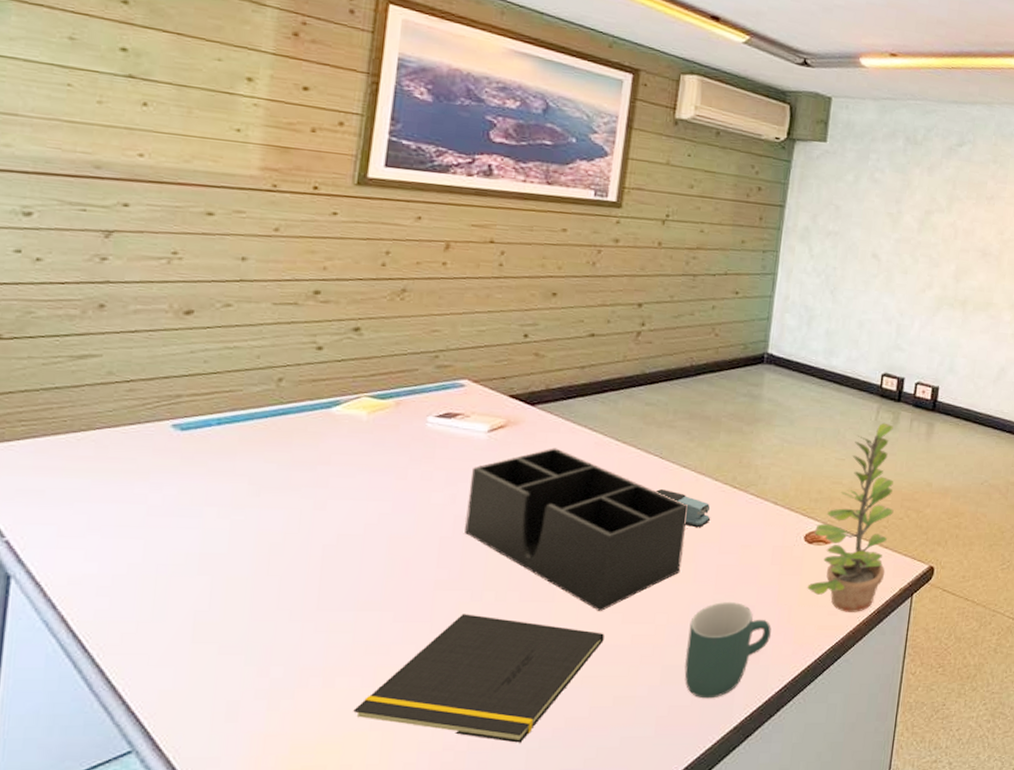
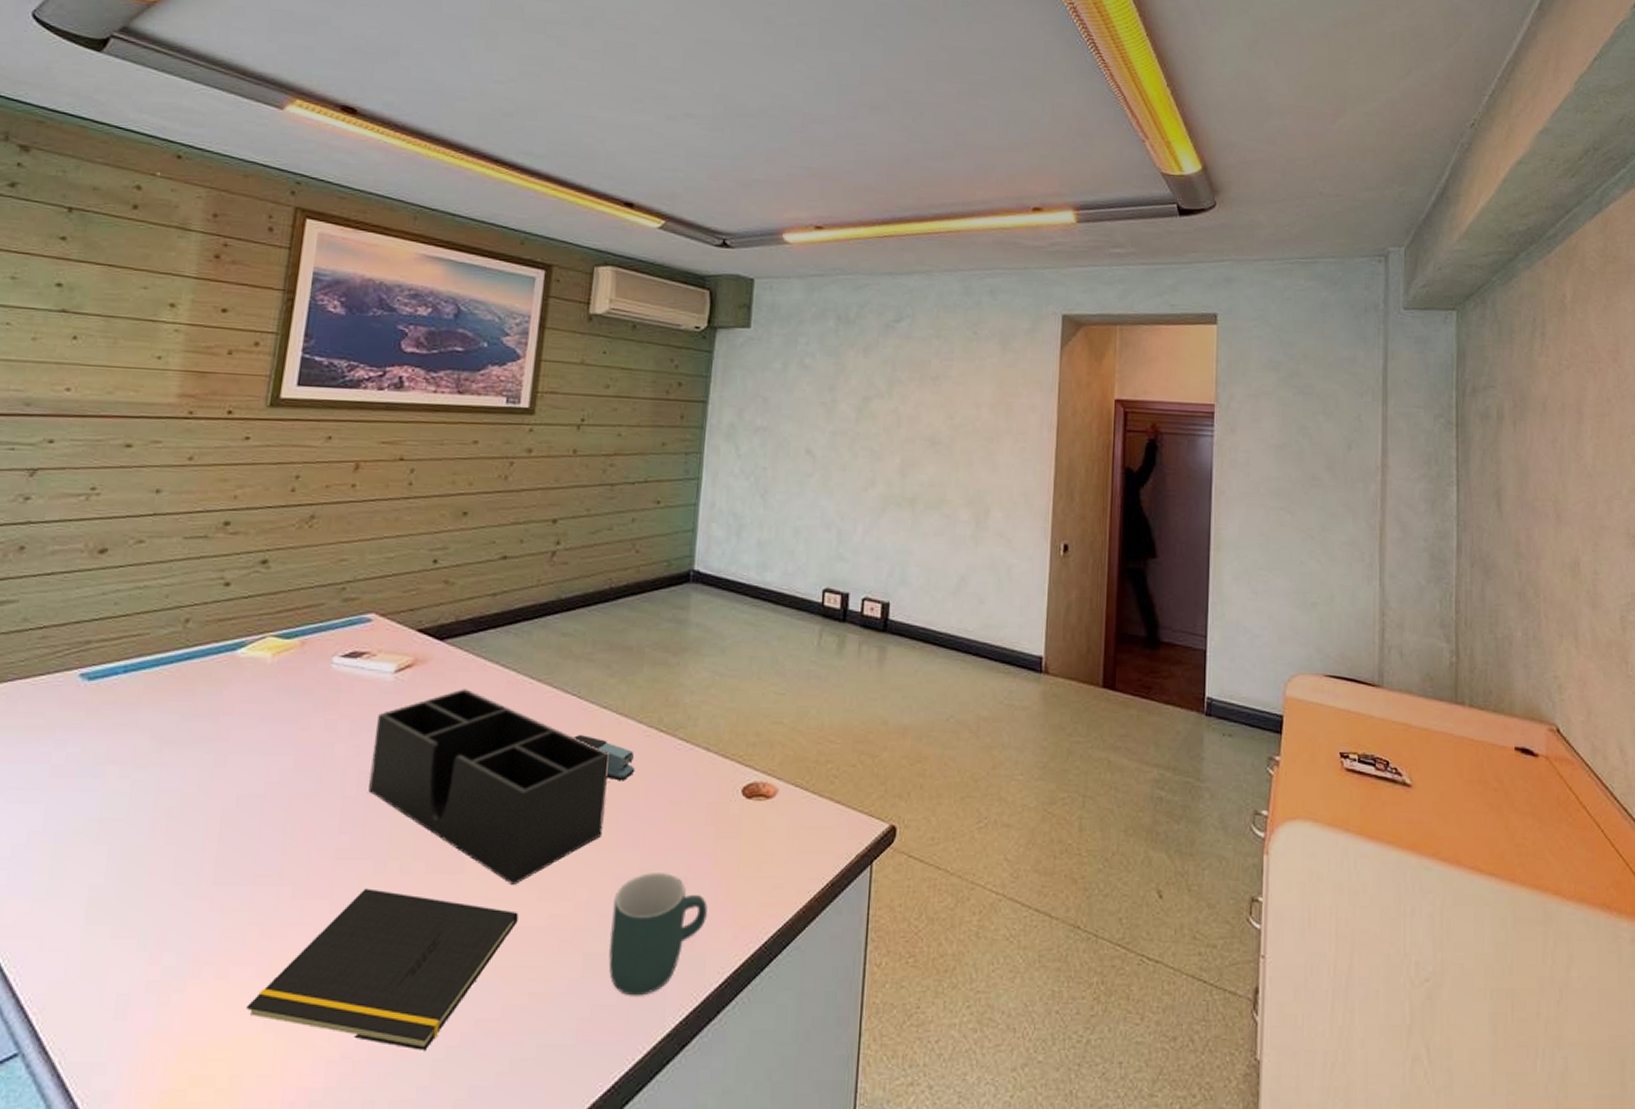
plant: present [807,422,894,612] -> none [747,648,845,885]

